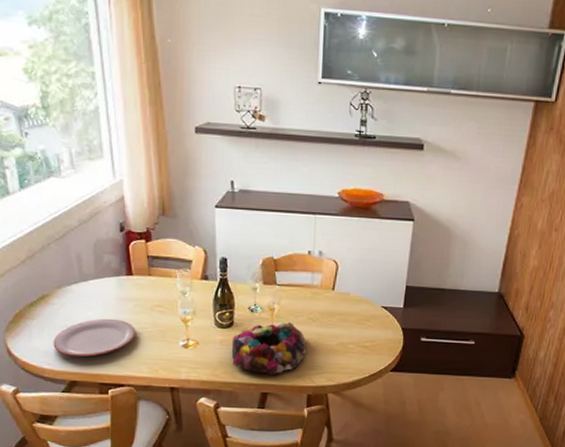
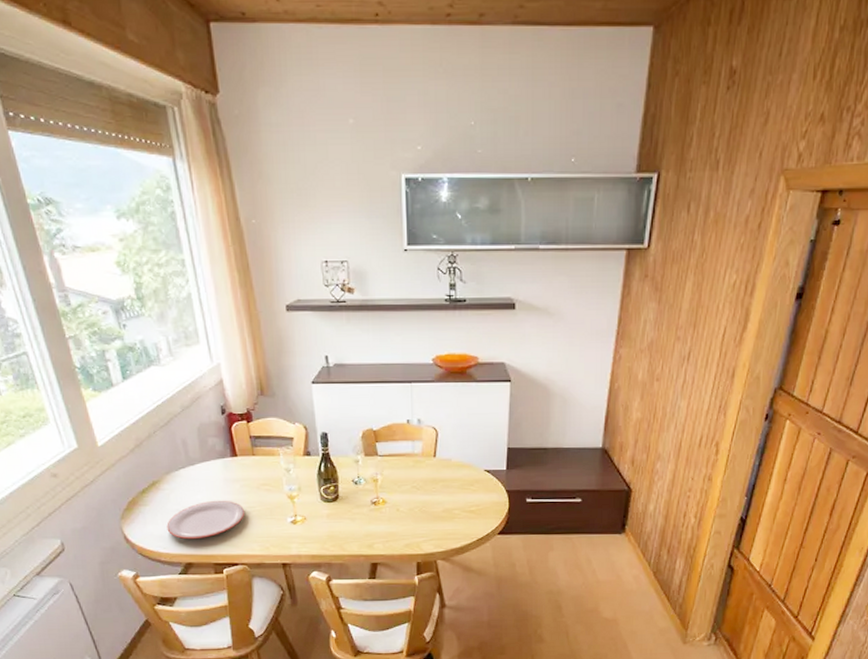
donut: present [231,322,307,375] -> none [338,492,413,546]

